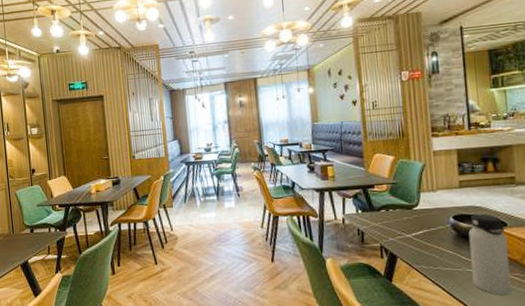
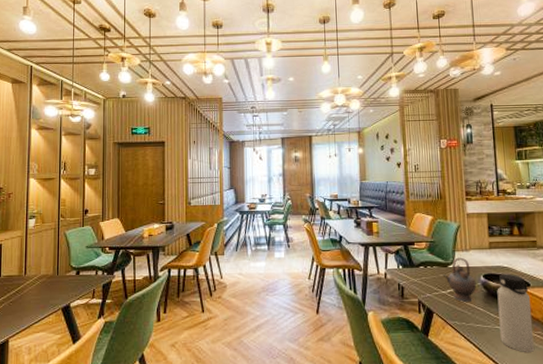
teapot: none [406,198,445,245] -> present [442,257,477,302]

